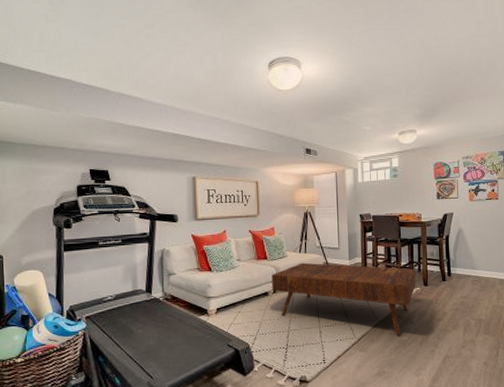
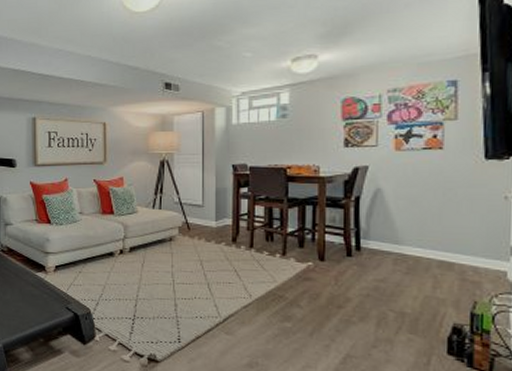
coffee table: present [271,262,416,334] -> none [118,220,307,319]

